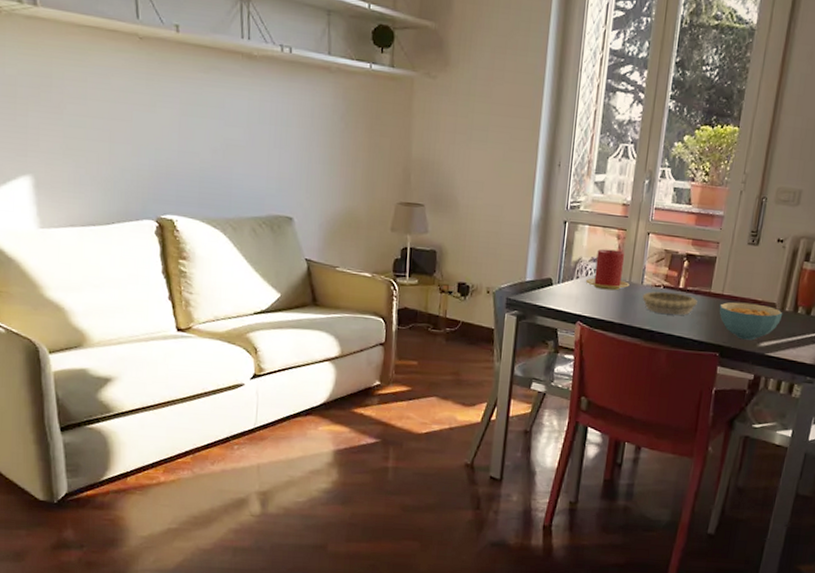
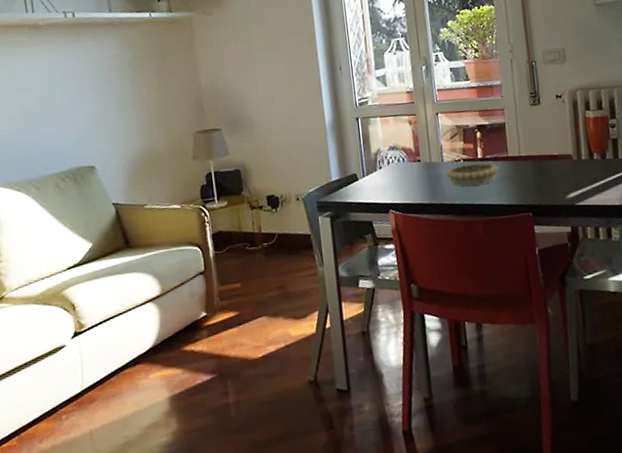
candle: present [585,248,630,291] -> none [388,134,431,175]
cereal bowl: present [719,302,783,341] -> none [520,158,581,195]

